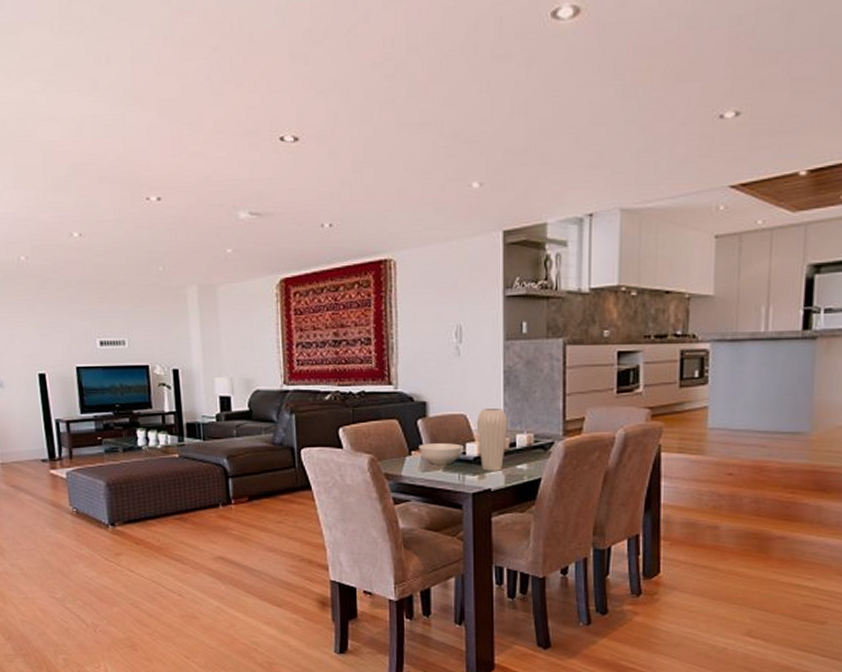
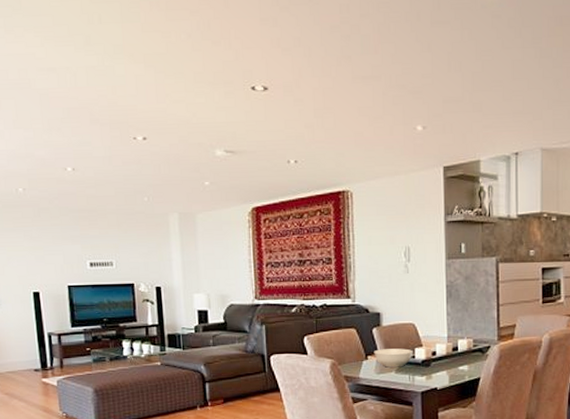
vase: present [476,409,508,471] -> none [423,318,451,372]

